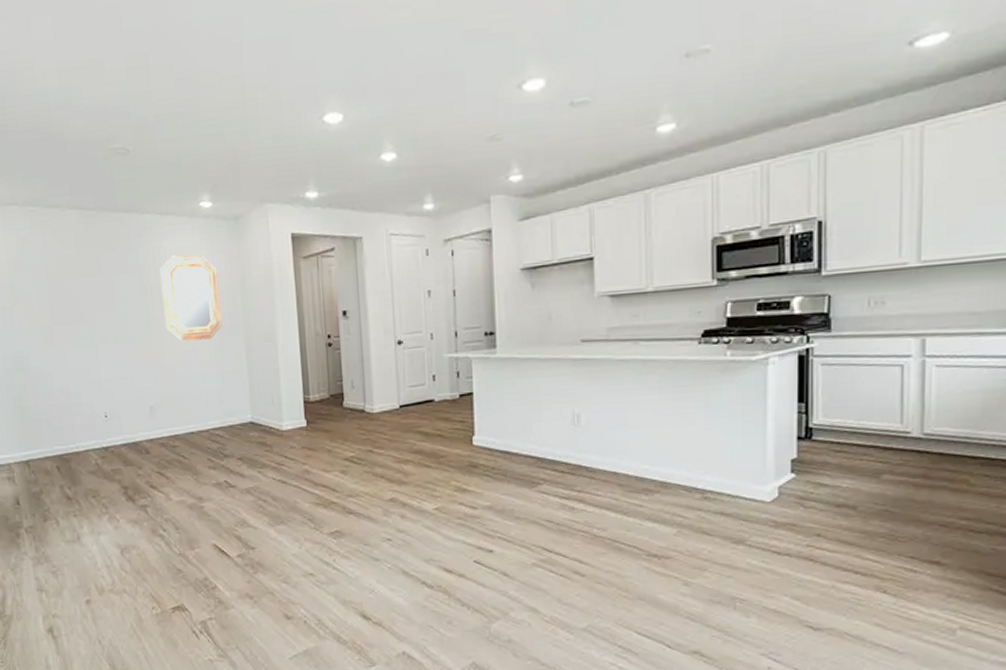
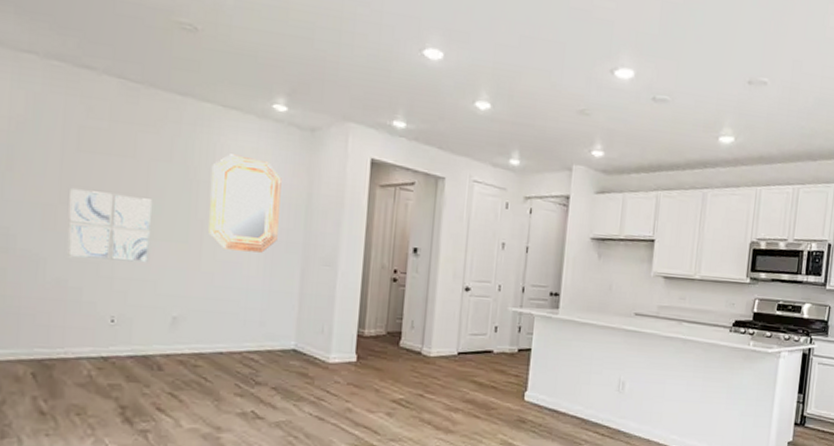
wall art: none [58,308,125,369] -> present [67,189,152,263]

